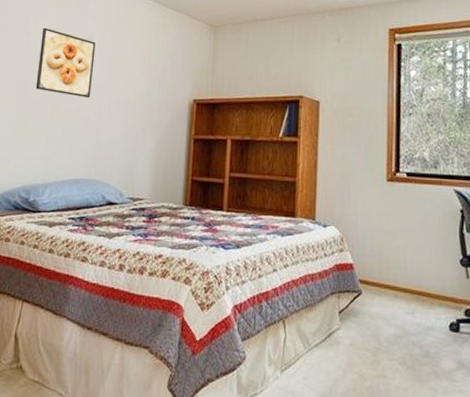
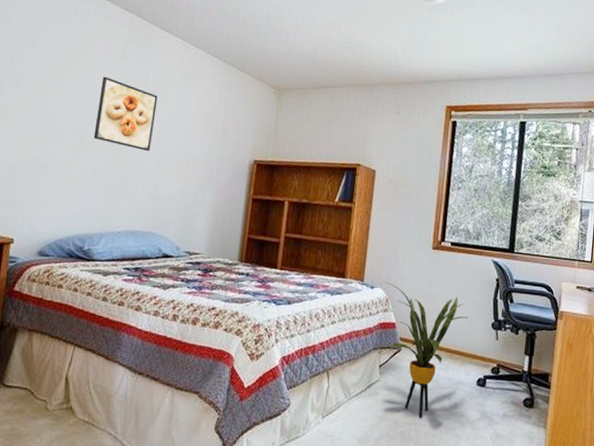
house plant: none [339,219,433,370] -> present [385,282,468,418]

